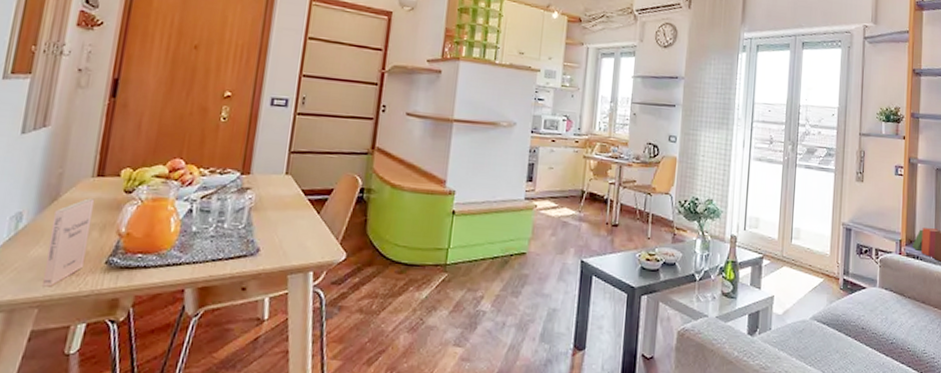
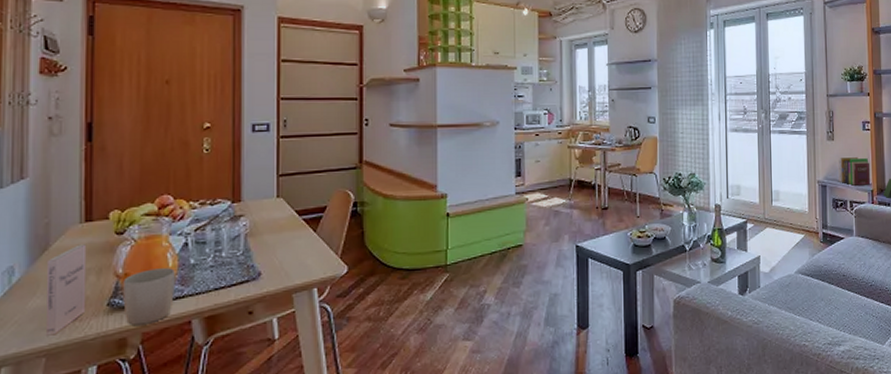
mug: none [120,231,177,288] -> present [123,268,176,325]
books: none [865,200,900,234] -> present [838,156,871,186]

